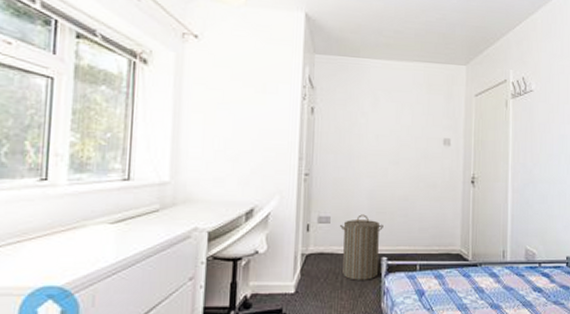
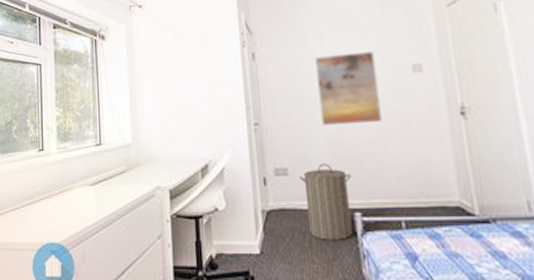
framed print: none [366,120,417,184] -> present [315,51,382,126]

